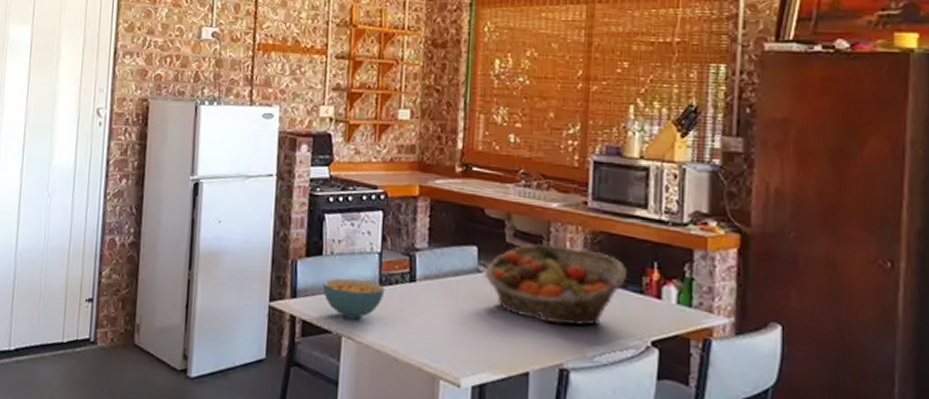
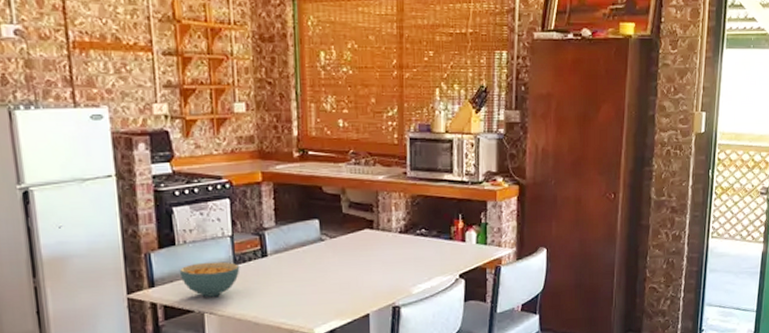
fruit basket: present [484,243,628,326] -> none [326,209,440,273]

